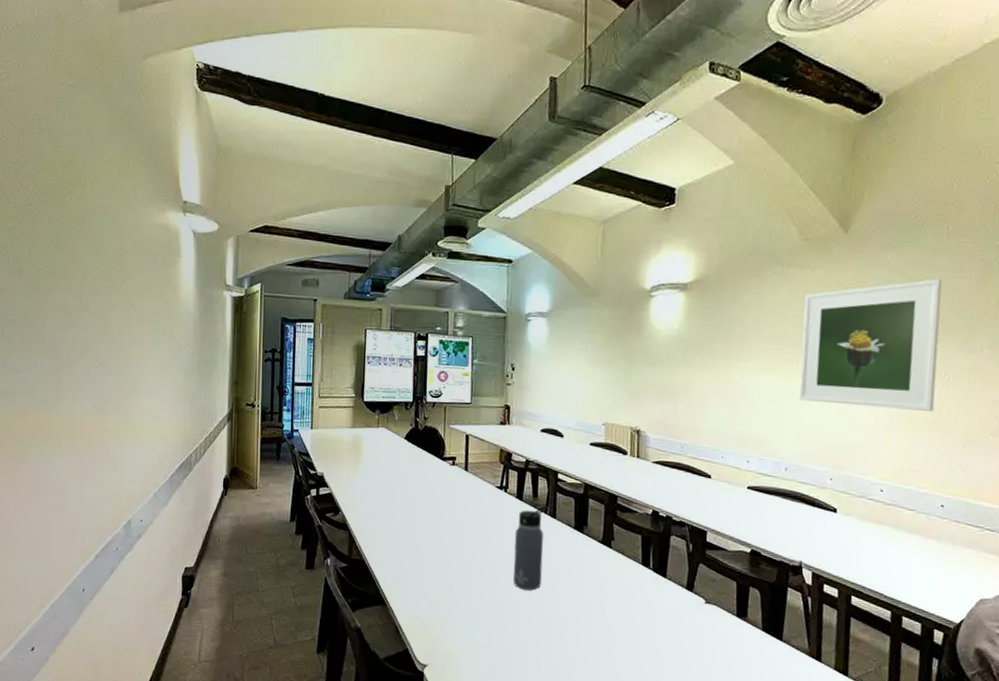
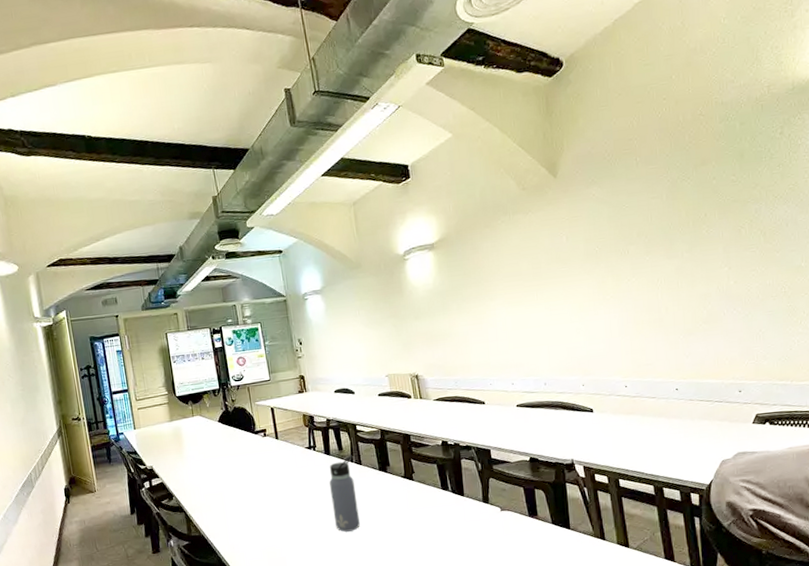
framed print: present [799,279,943,411] -> none [532,202,654,324]

